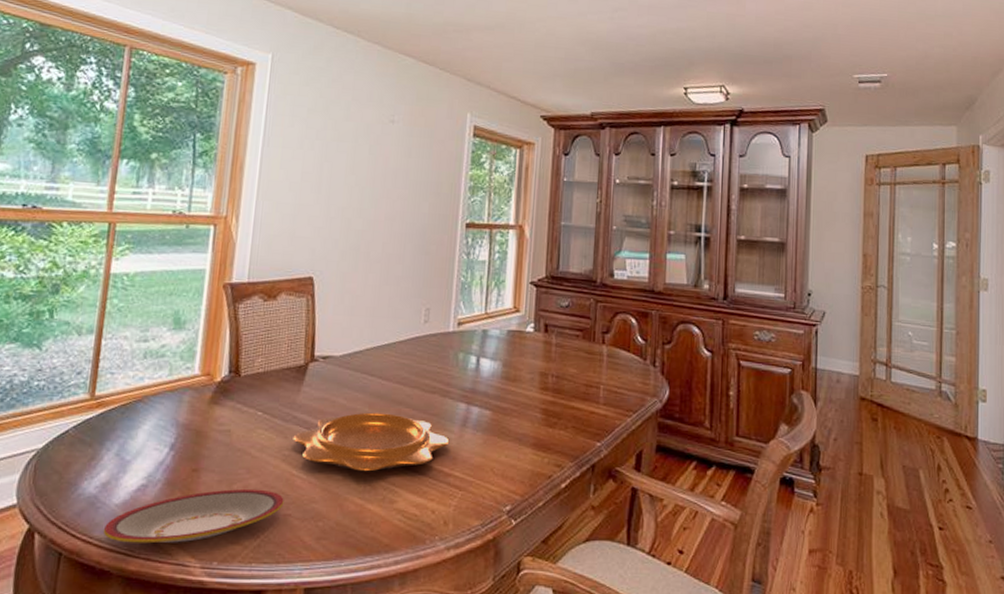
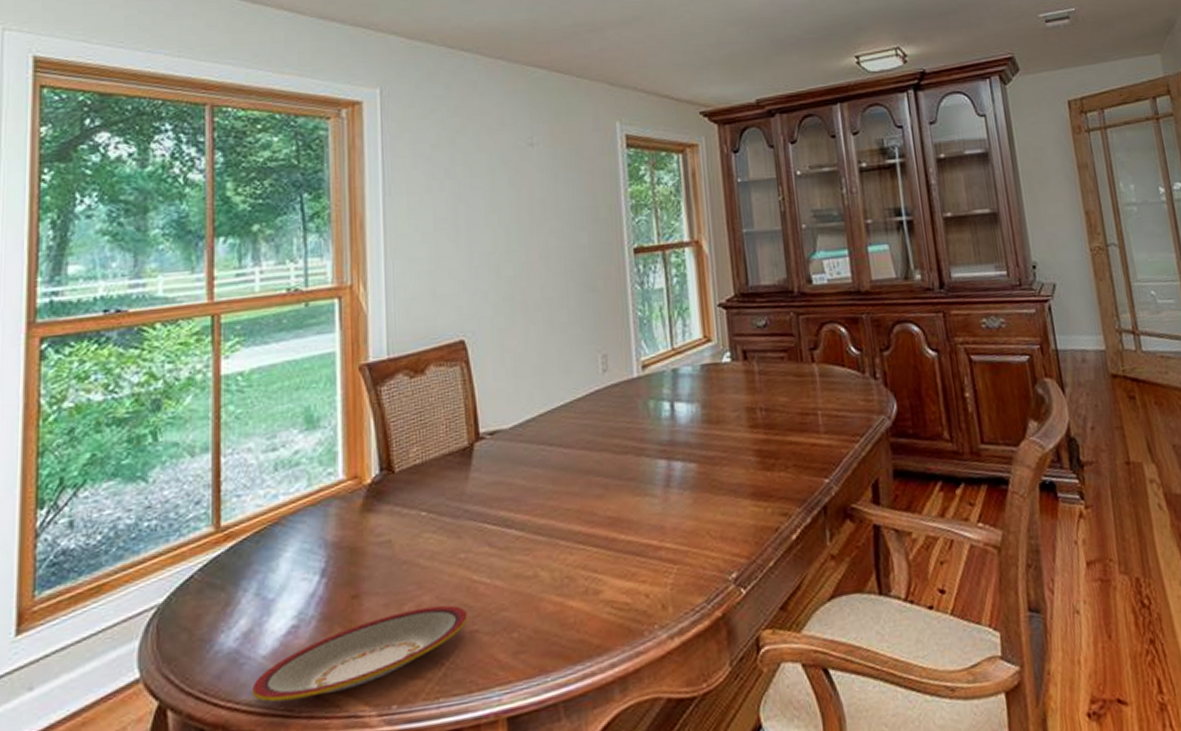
decorative bowl: present [293,412,450,472] -> none [467,486,654,563]

